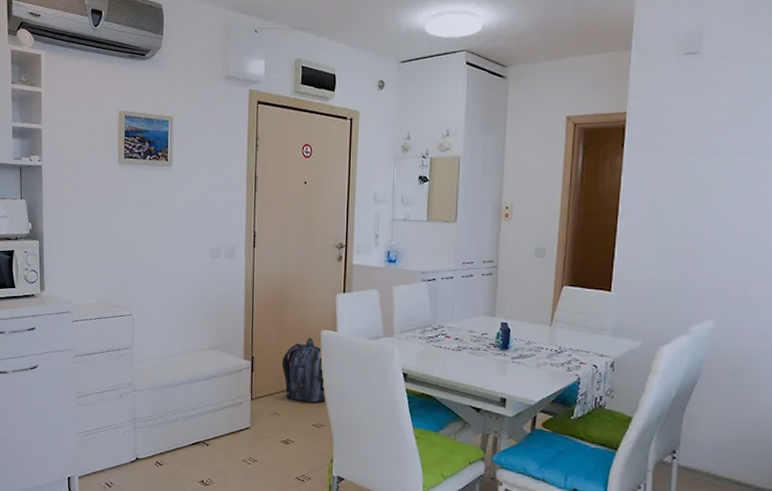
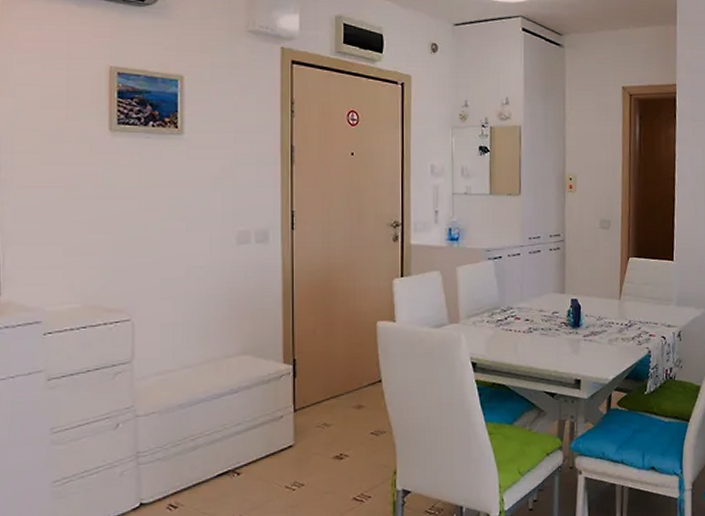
backpack: present [282,338,327,403] -> none [331,331,387,408]

